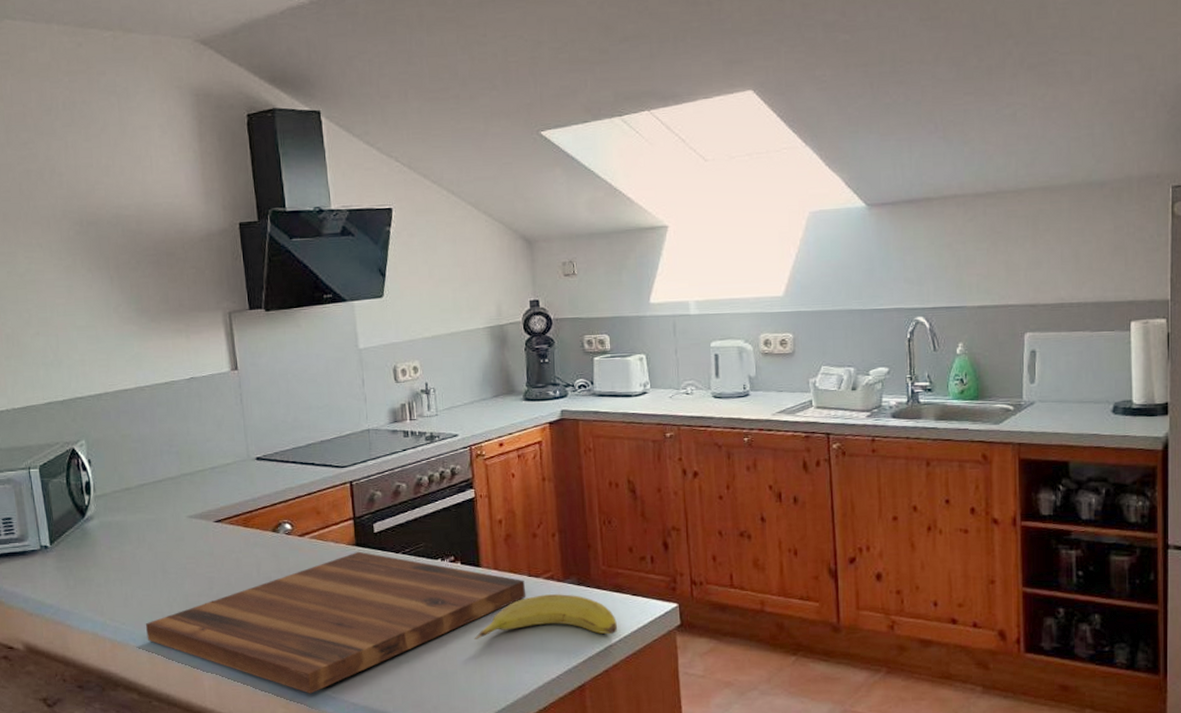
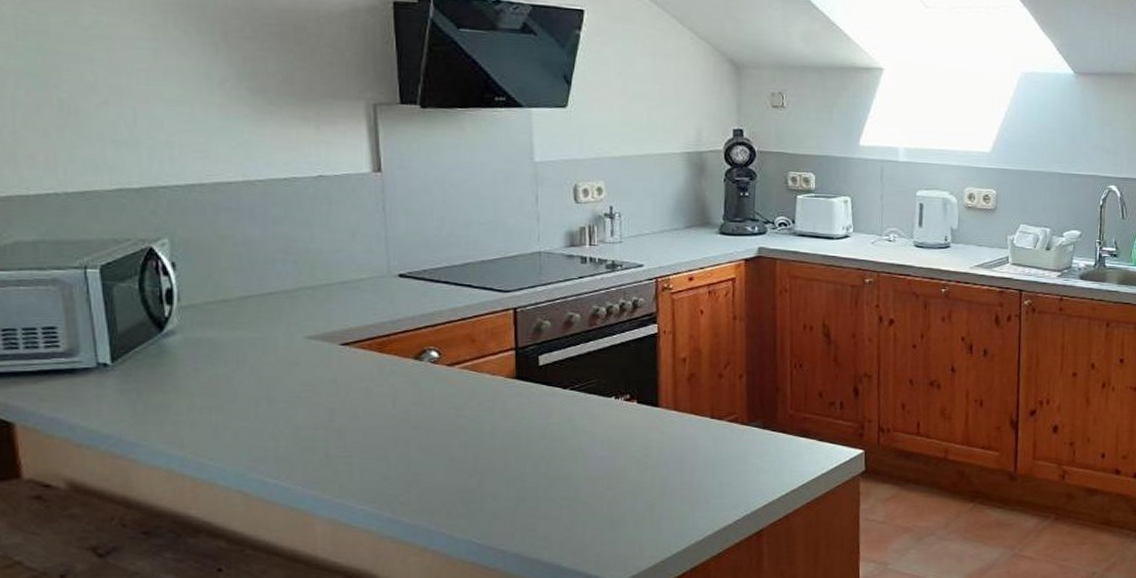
cutting board: present [145,551,525,694] -> none [240,385,706,541]
fruit: present [474,594,617,639] -> none [646,438,801,483]

